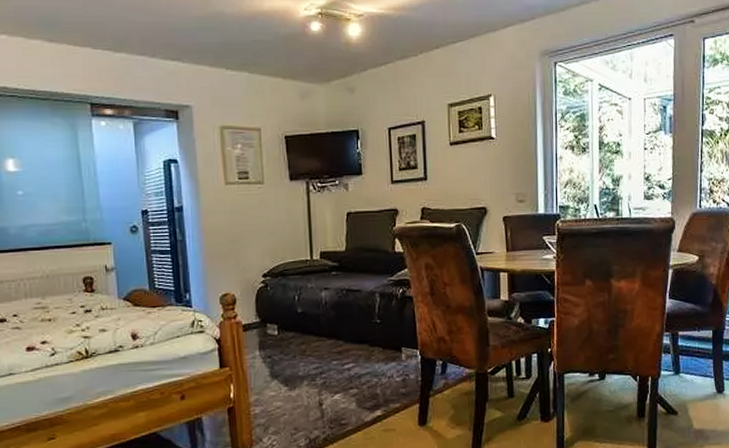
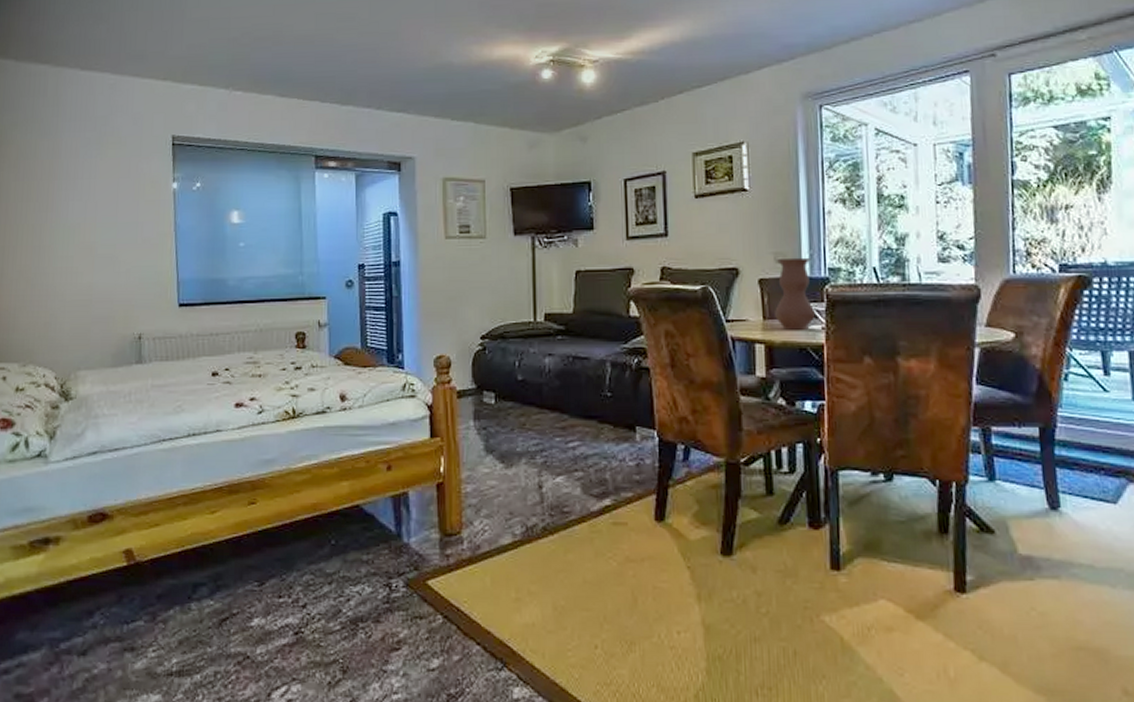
vase: none [516,197,549,260] -> present [775,257,816,330]

